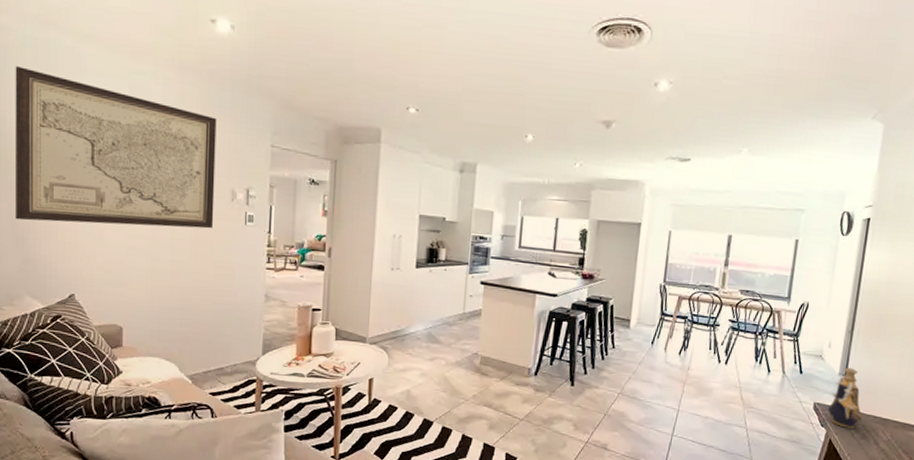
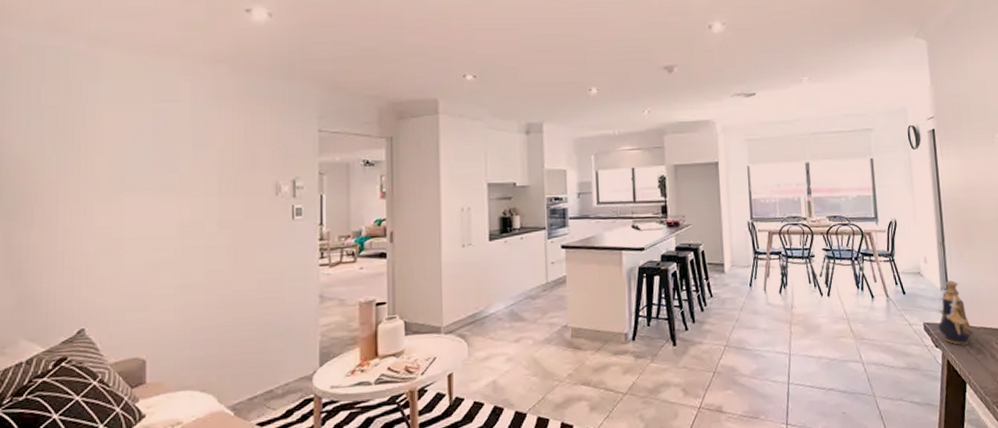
wall art: present [14,66,217,229] -> none [10,79,255,250]

